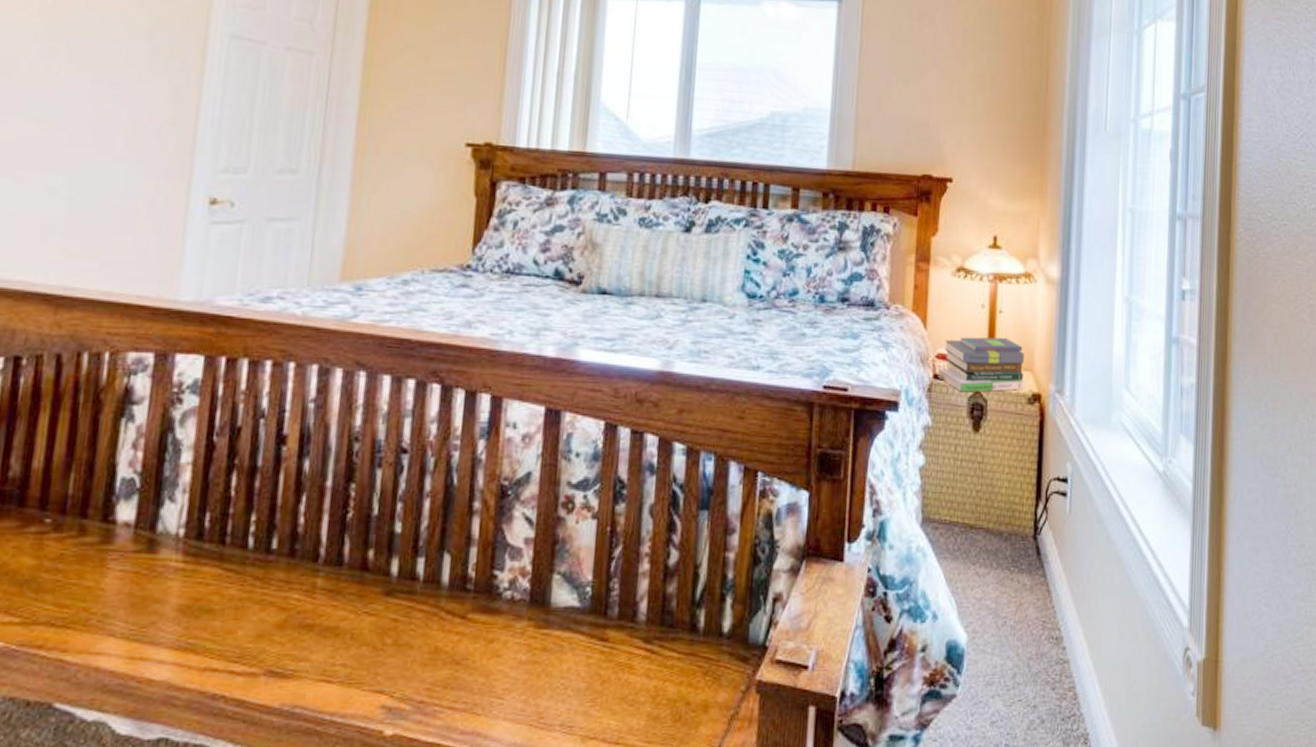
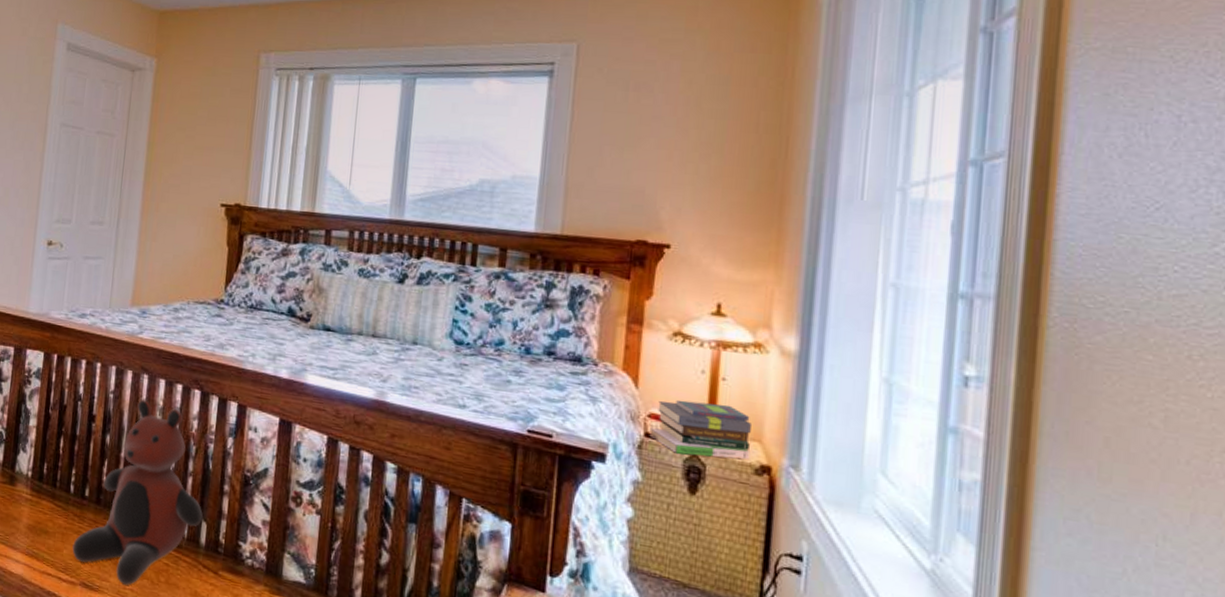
teddy bear: none [251,405,445,660] -> present [72,399,203,585]

